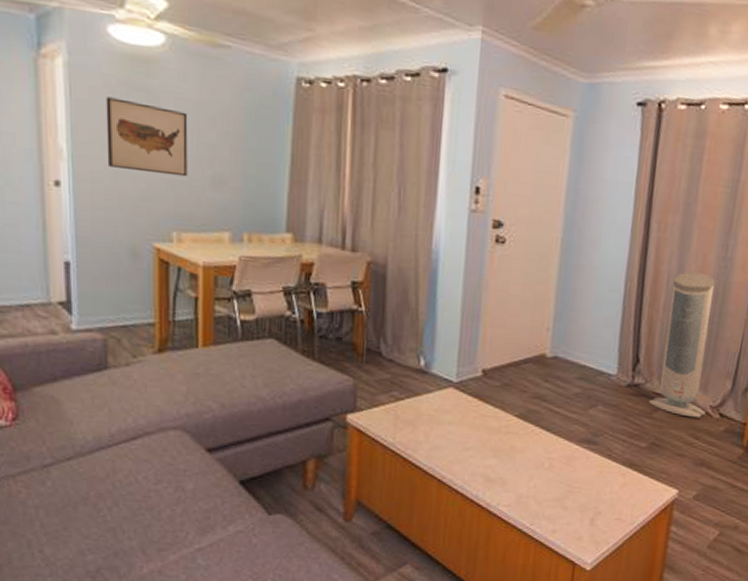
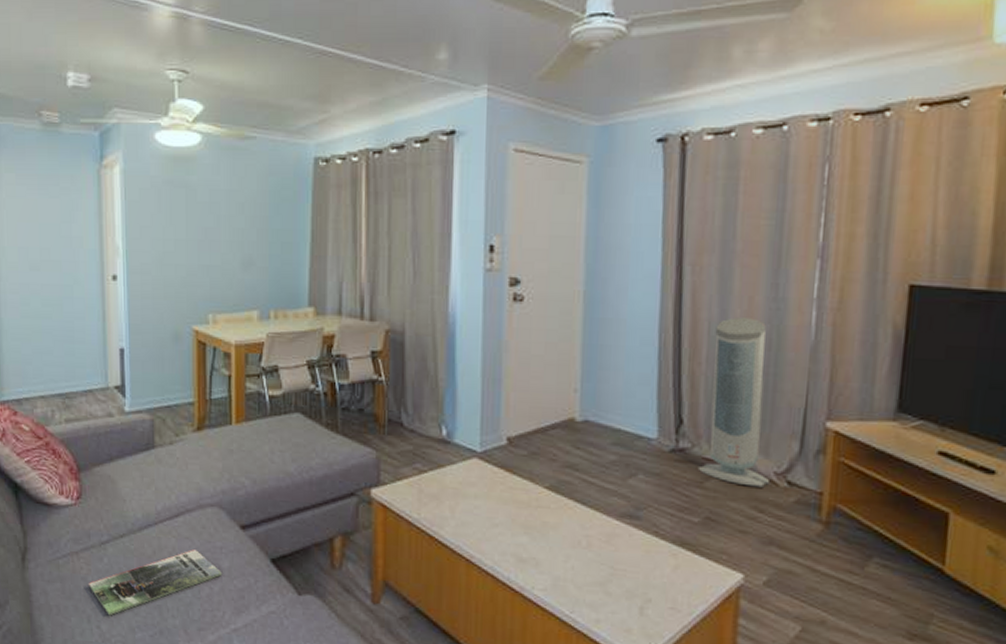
magazine: none [27,471,186,540] -> present [88,548,222,616]
wall art: present [106,97,188,177] -> none [153,196,221,262]

